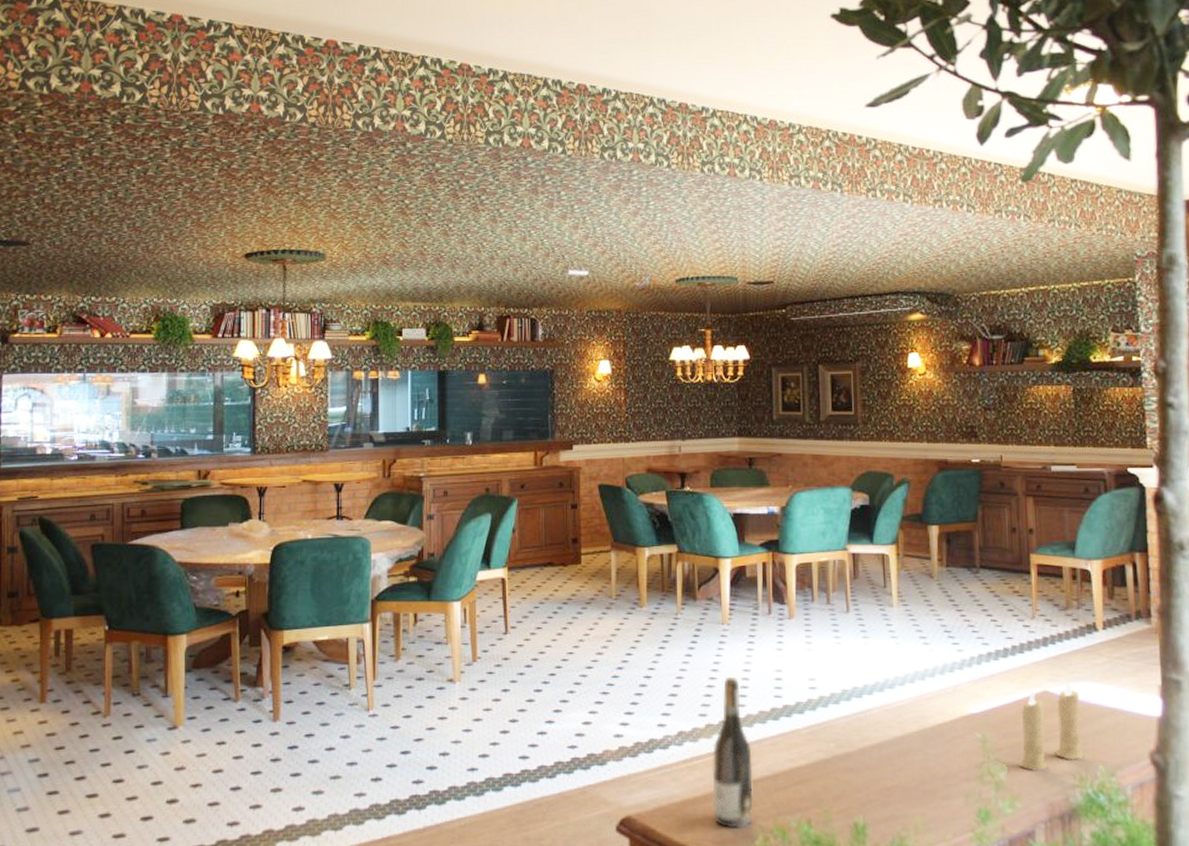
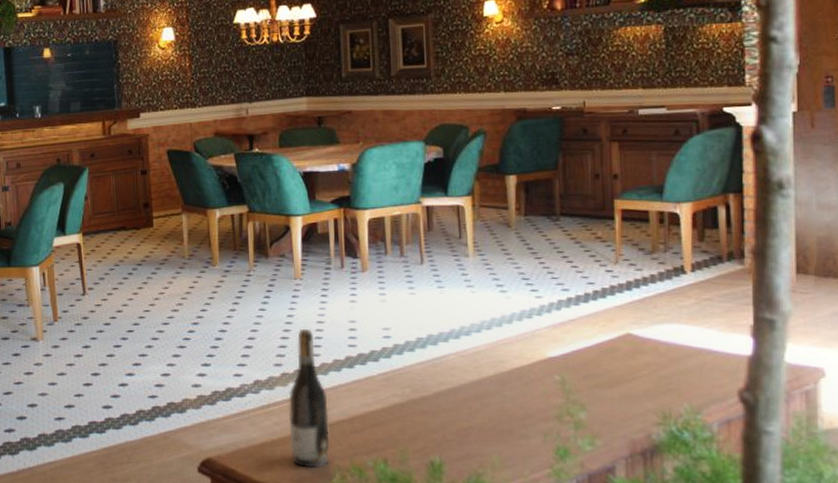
candle: present [1019,682,1084,771] -> none [599,324,669,410]

